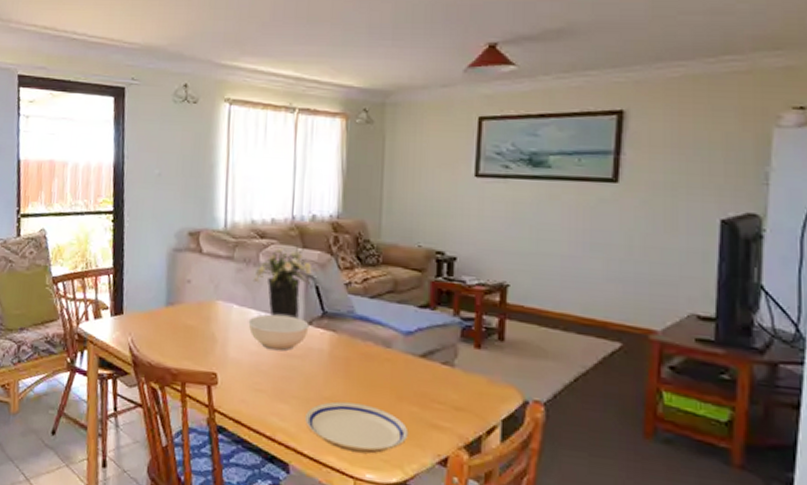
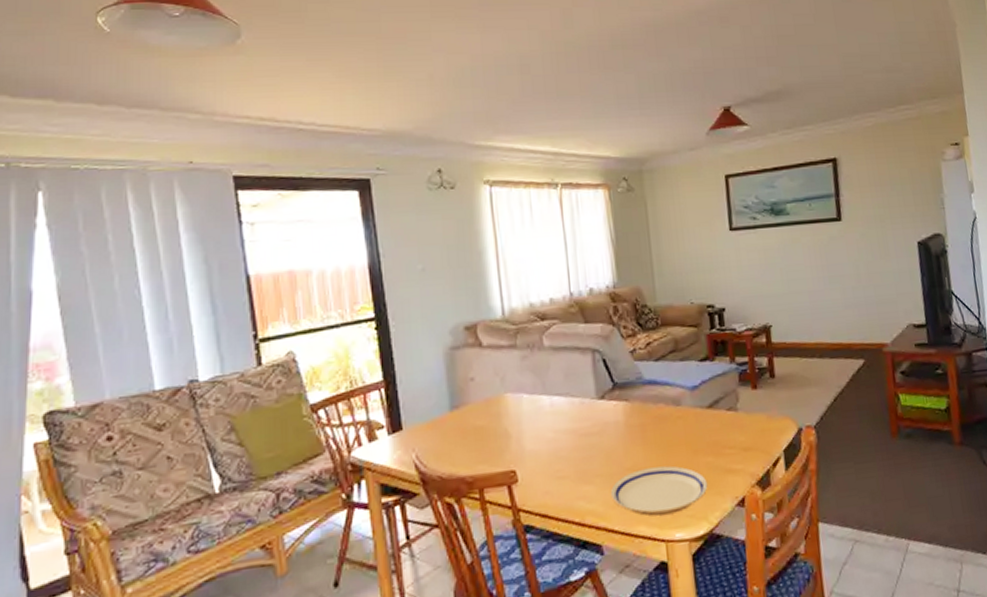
bowl: present [248,314,309,351] -> none [541,394,602,433]
flower arrangement: present [252,245,319,320] -> none [539,321,603,398]

